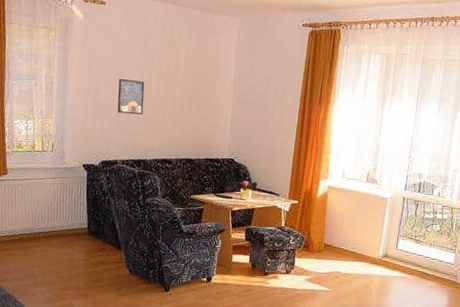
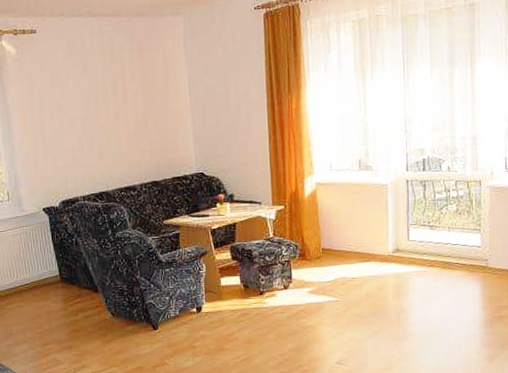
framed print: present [117,78,145,115] -> none [64,107,96,146]

